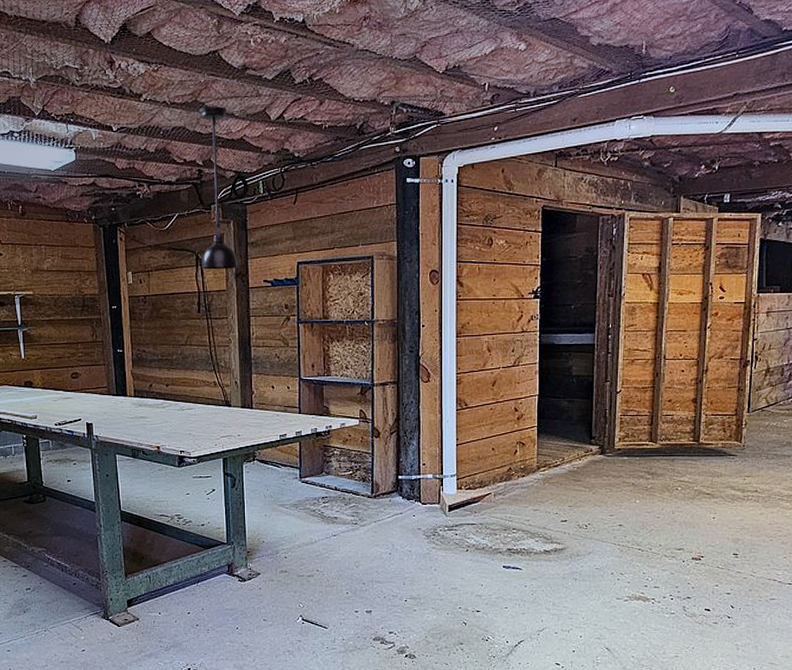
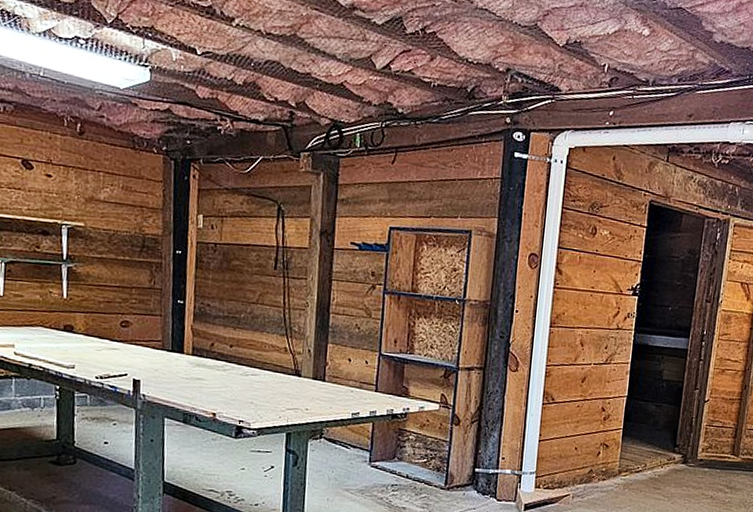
light fixture: present [199,106,238,270] -> none [284,43,330,226]

